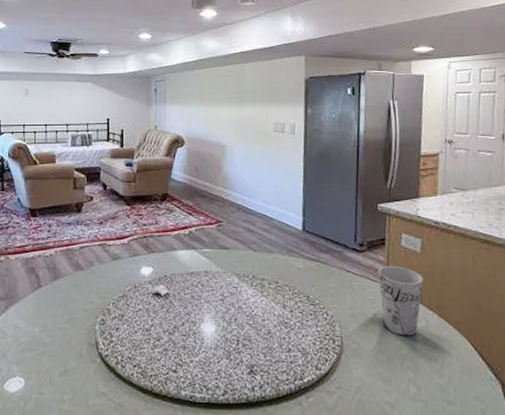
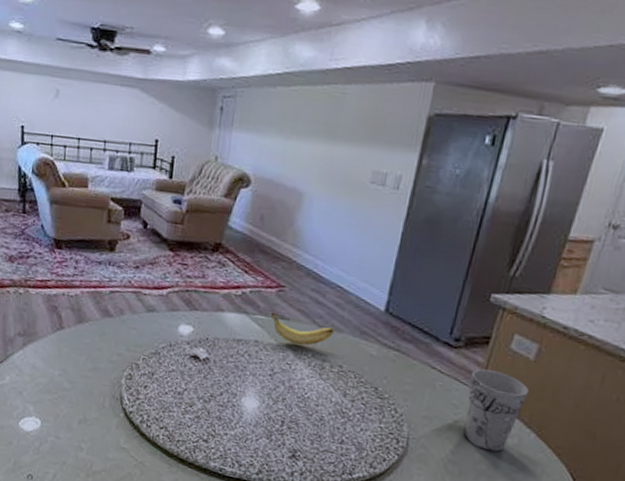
banana: none [214,244,267,270] -> present [270,312,335,346]

